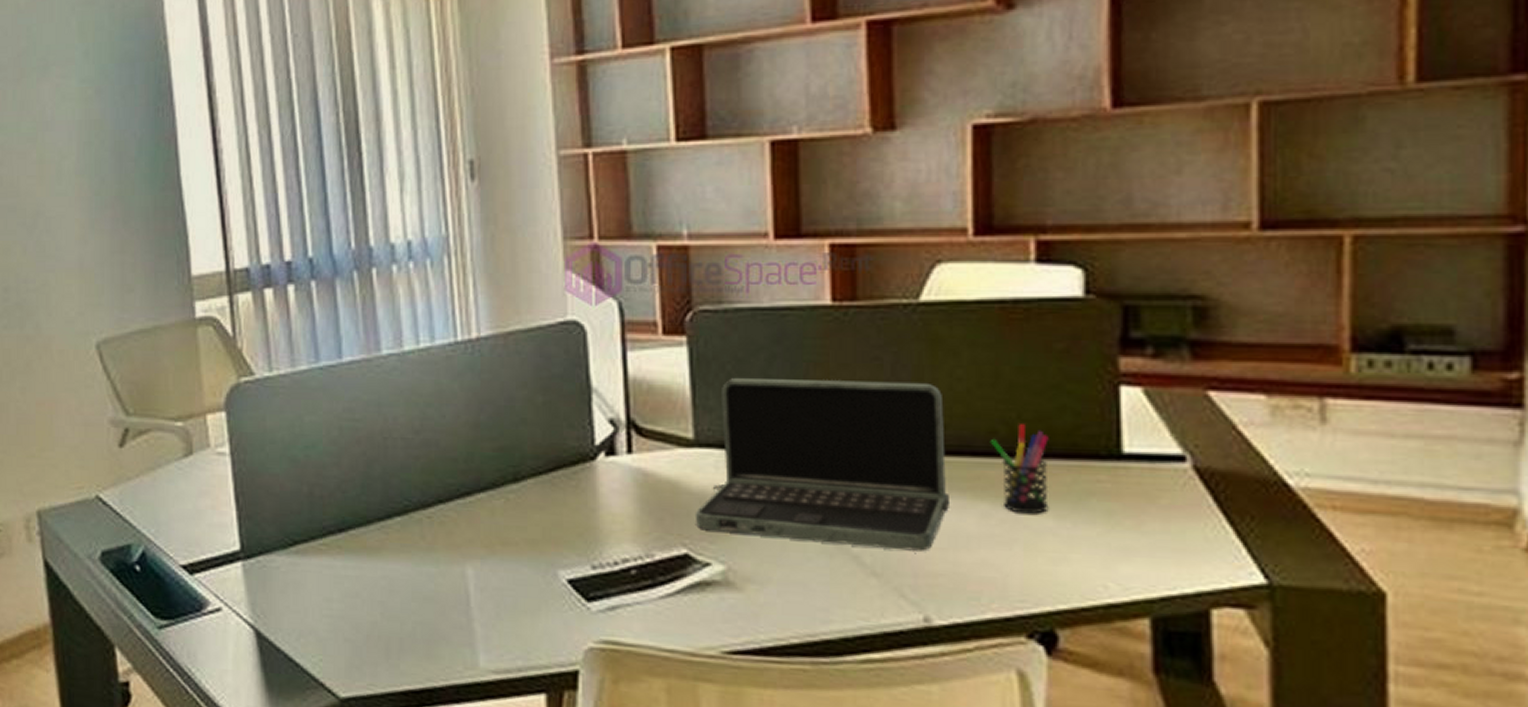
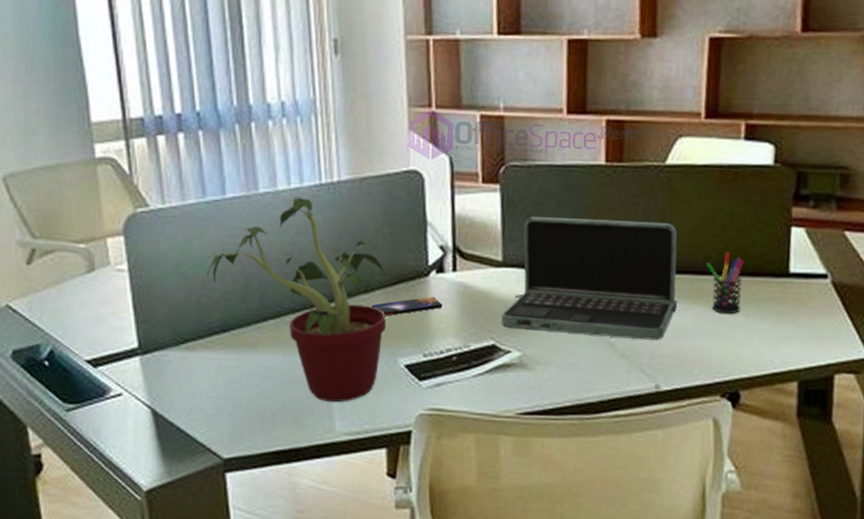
potted plant: none [310,359,542,628] -> present [198,197,387,402]
smartphone: none [523,487,615,513] -> present [372,296,442,316]

